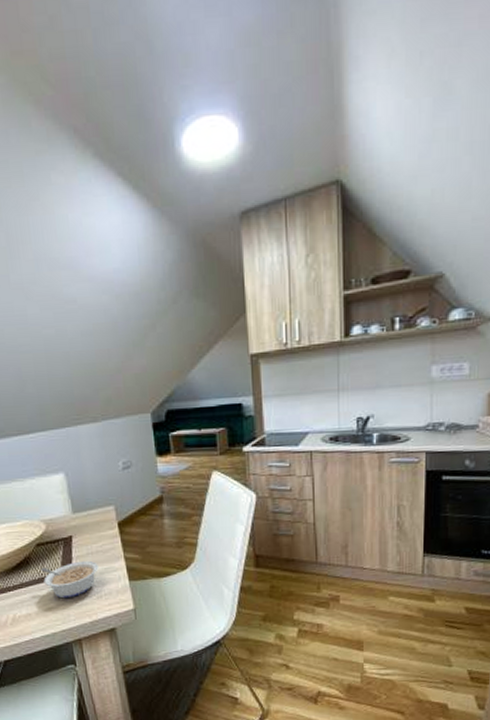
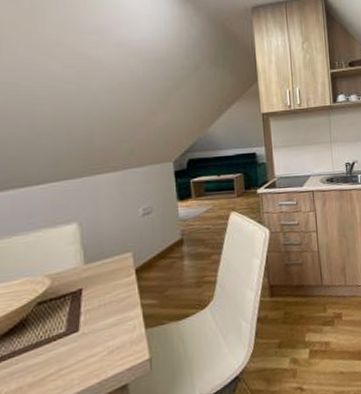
legume: present [40,560,99,599] -> none [40,313,111,362]

